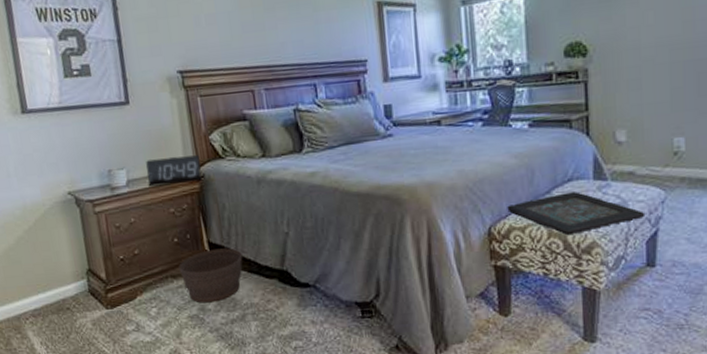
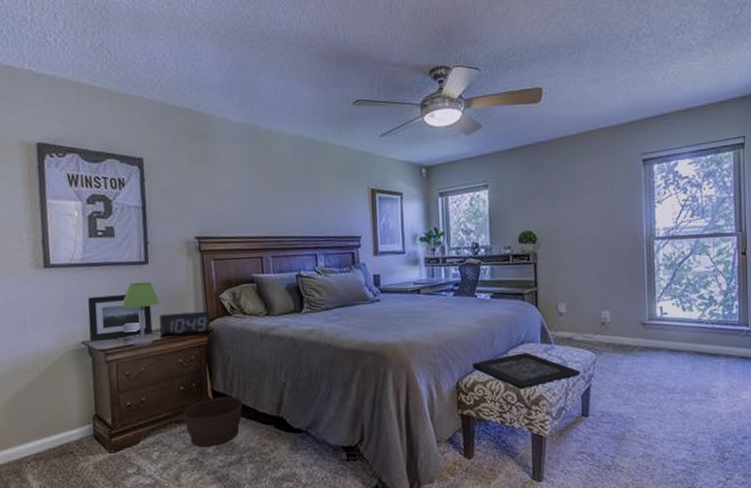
picture frame: none [69,139,141,191] -> present [87,295,153,341]
table lamp: none [105,124,145,195] -> present [122,282,160,346]

